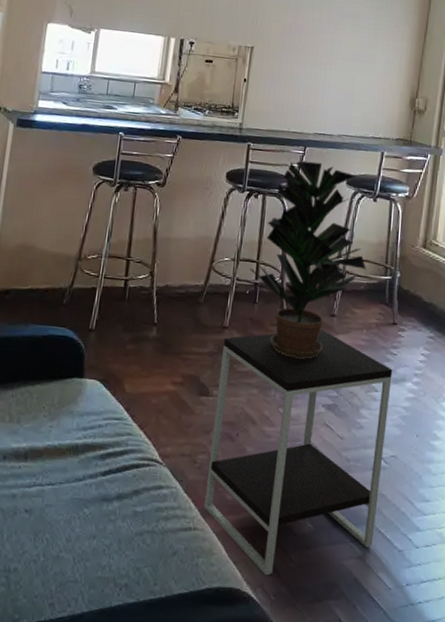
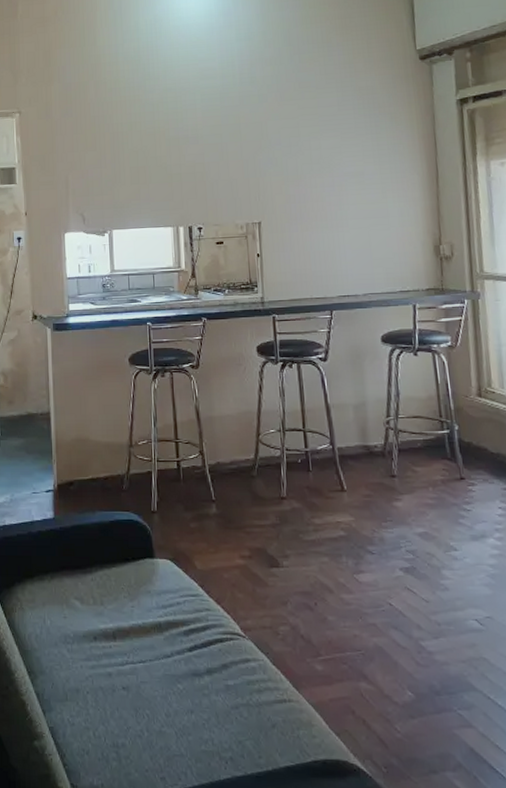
side table: present [204,328,393,576] -> none [284,490,484,747]
potted plant: present [249,160,366,359] -> none [297,324,420,523]

